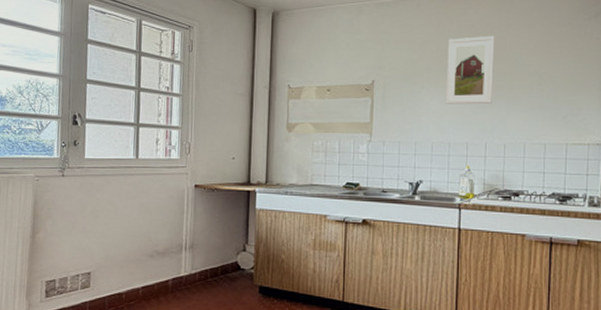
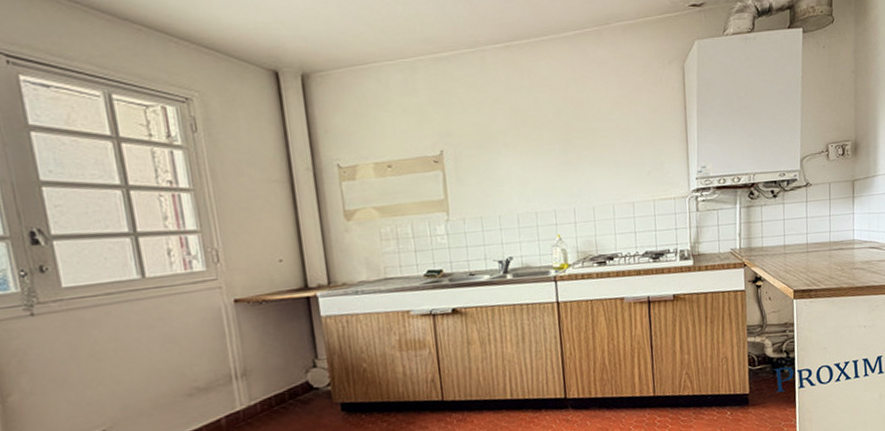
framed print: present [446,35,495,105] -> none [521,89,576,170]

